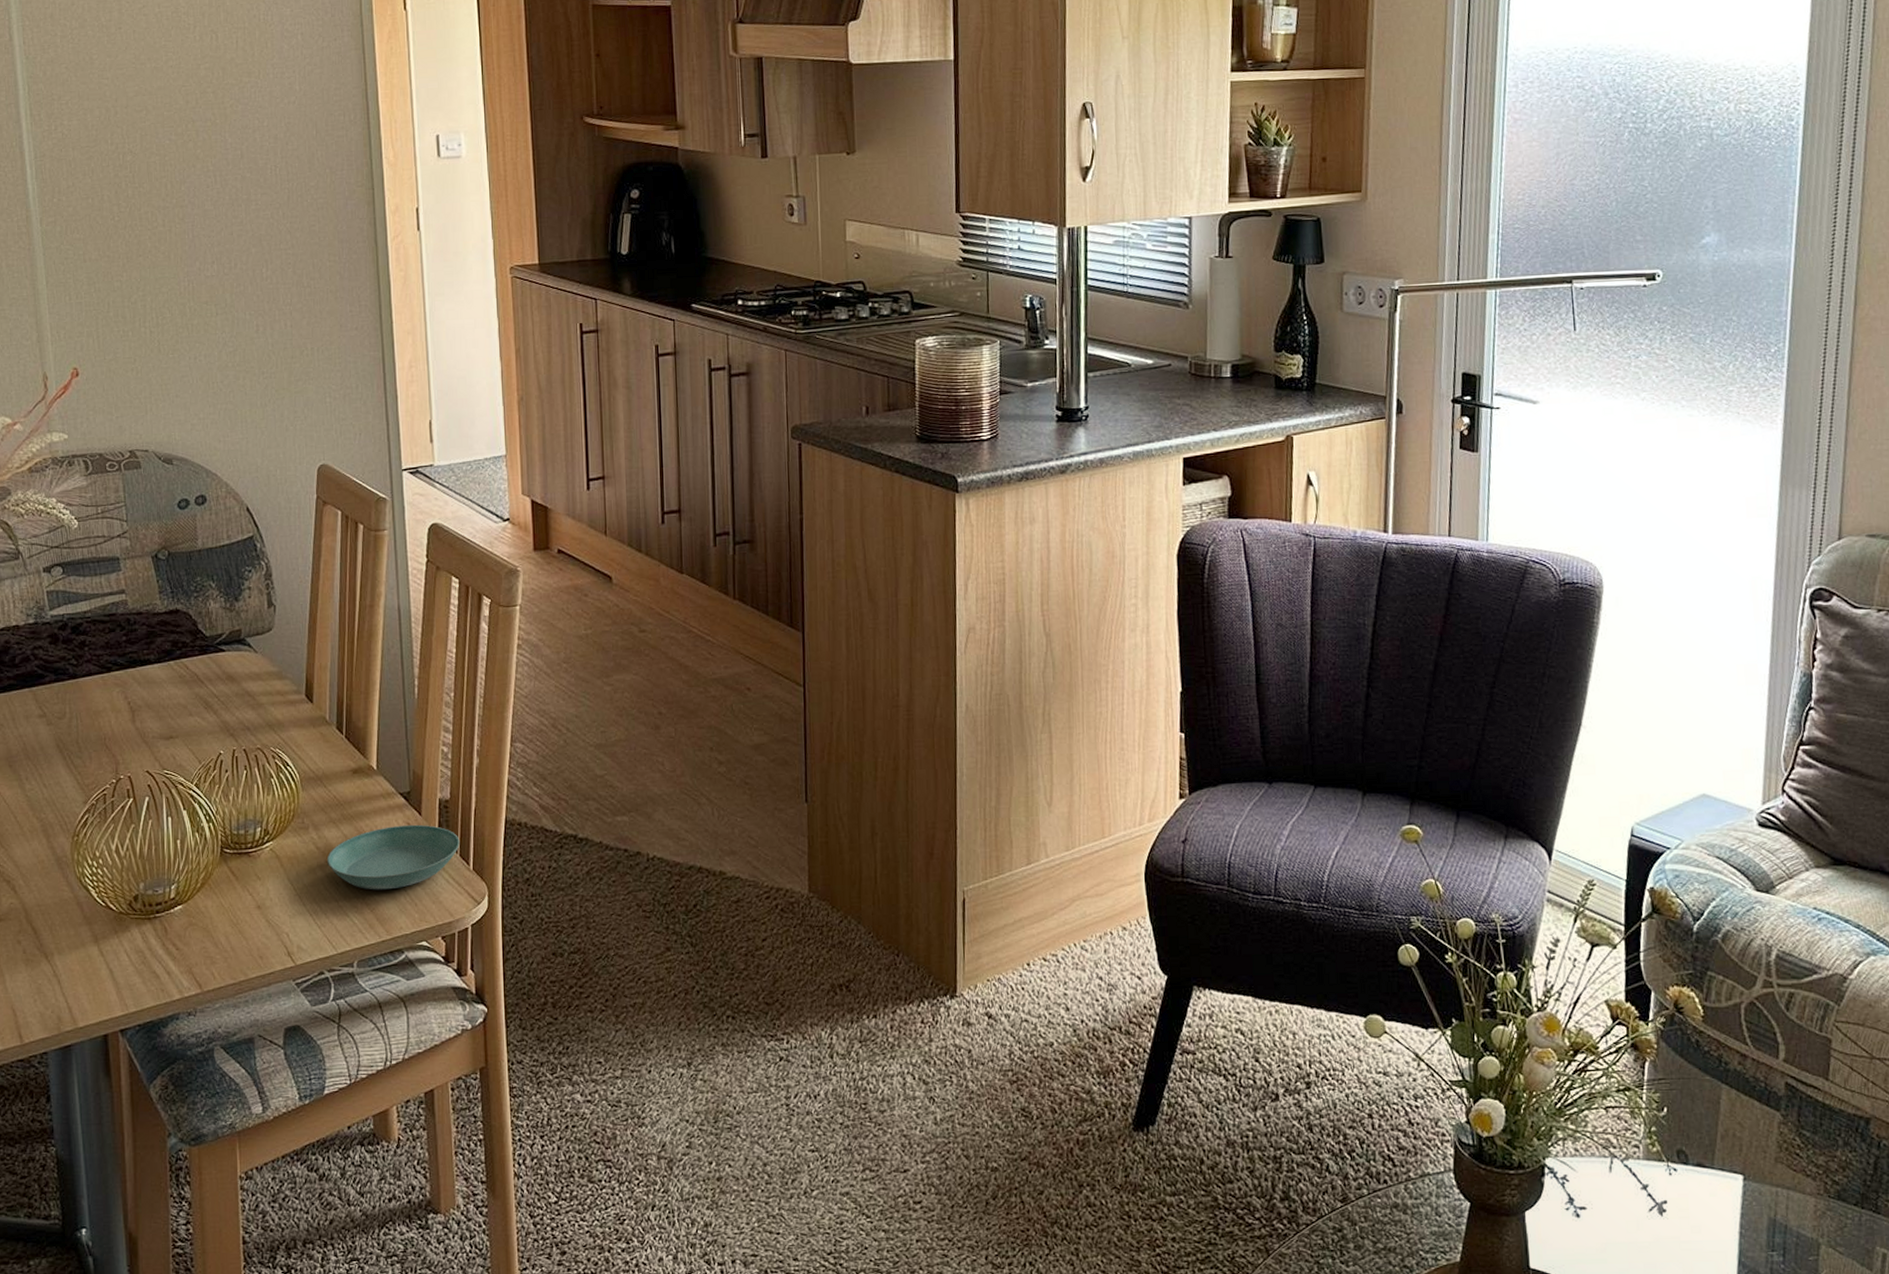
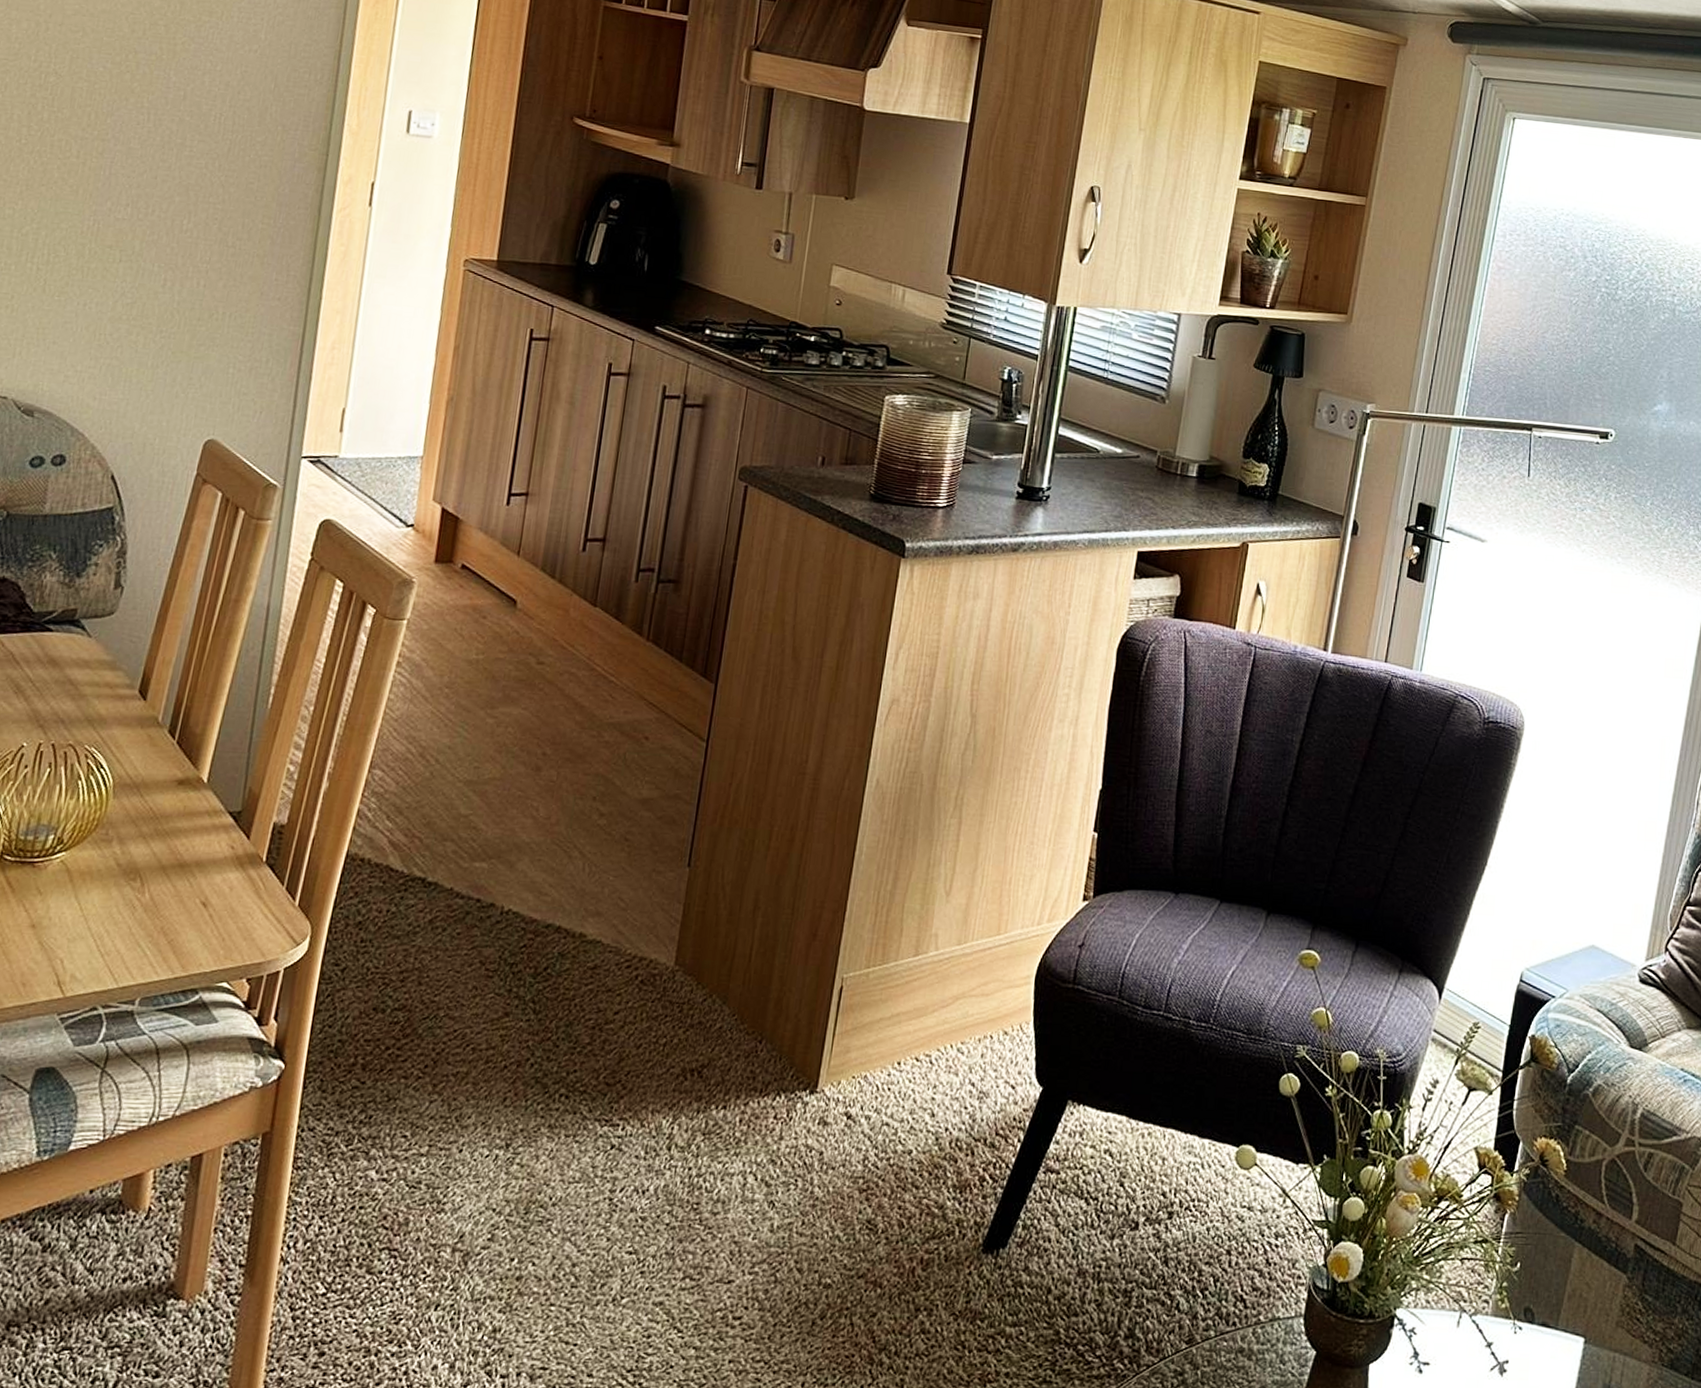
saucer: present [326,824,460,890] -> none [126,848,289,920]

